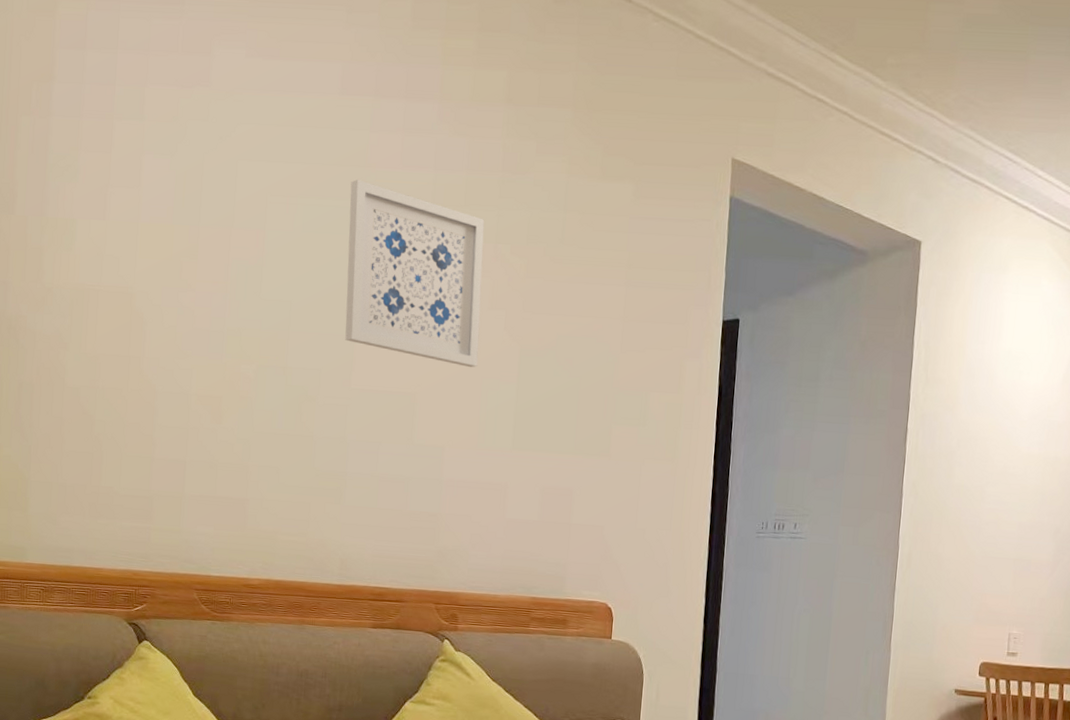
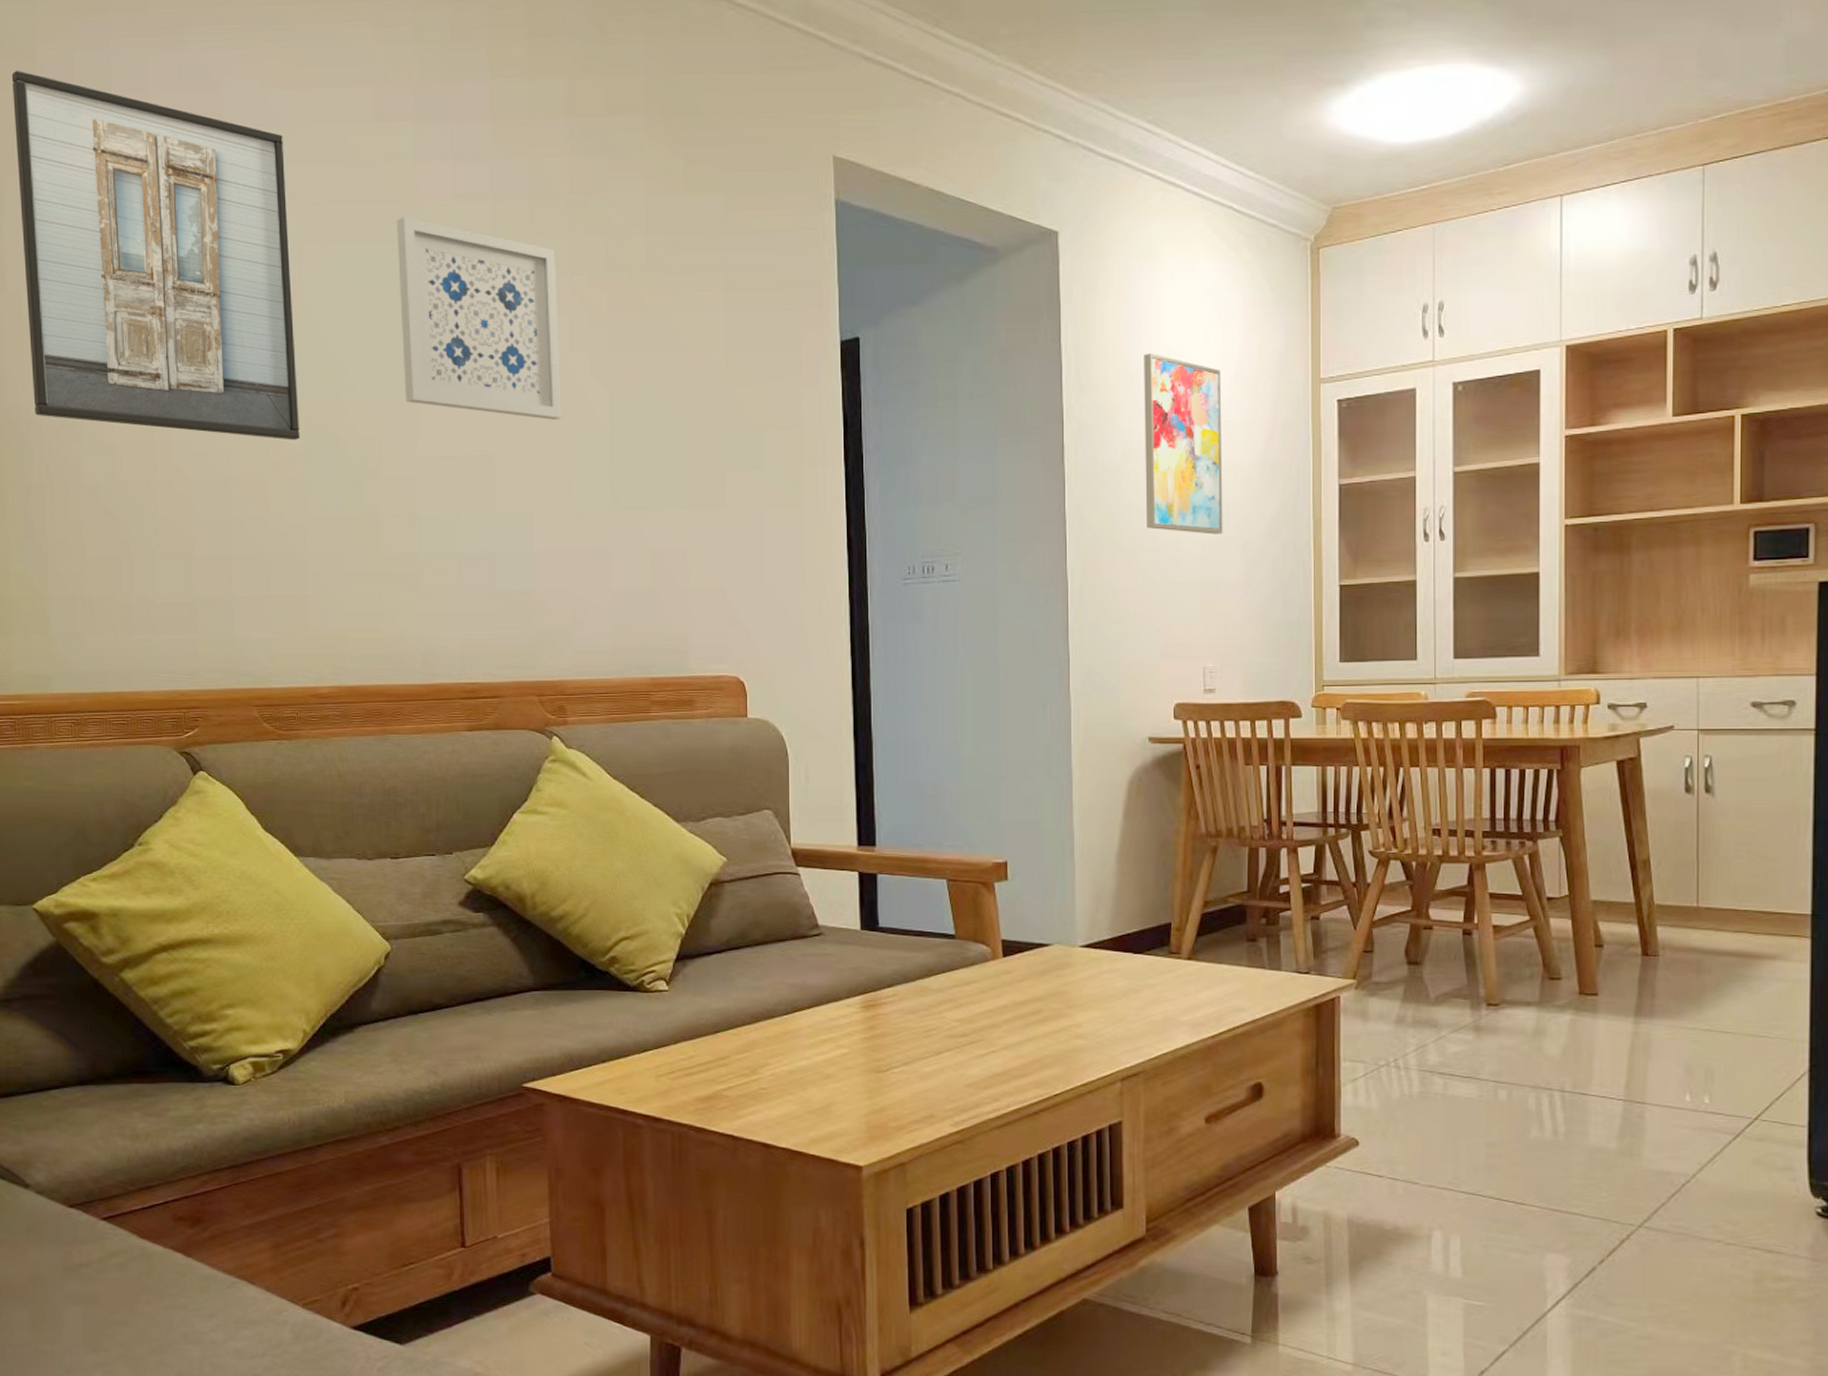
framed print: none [31,23,261,365] -> present [11,70,301,440]
wall art: none [972,355,1051,519] -> present [1144,354,1223,534]

